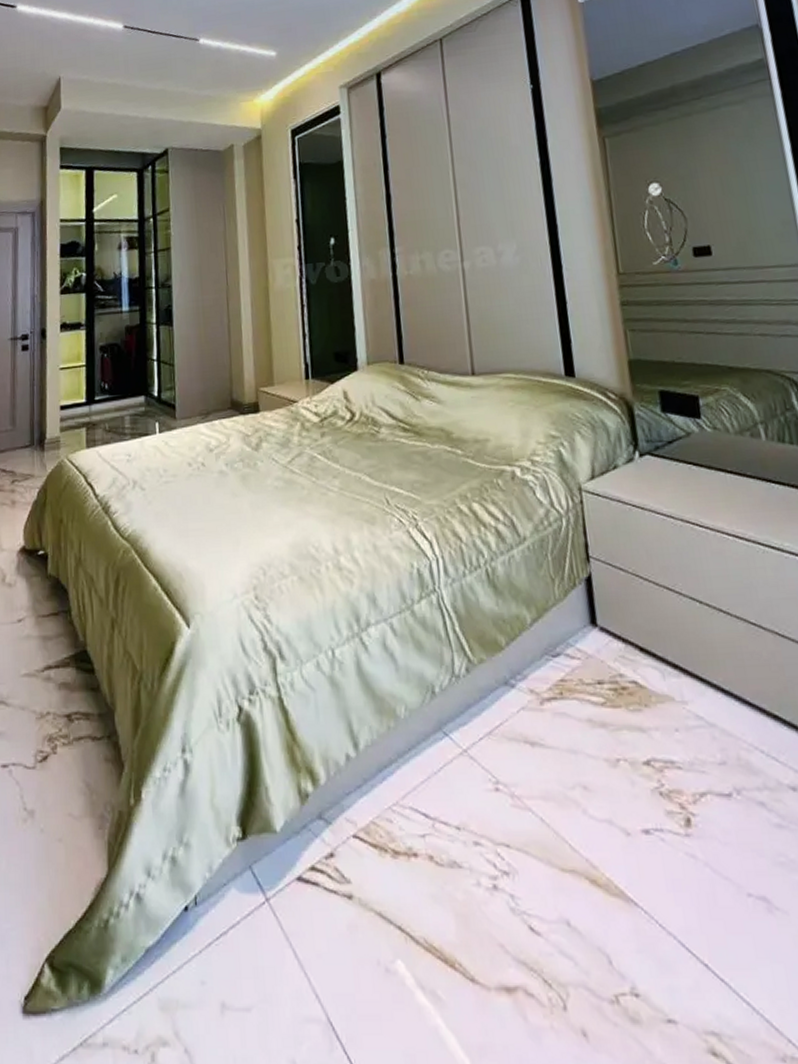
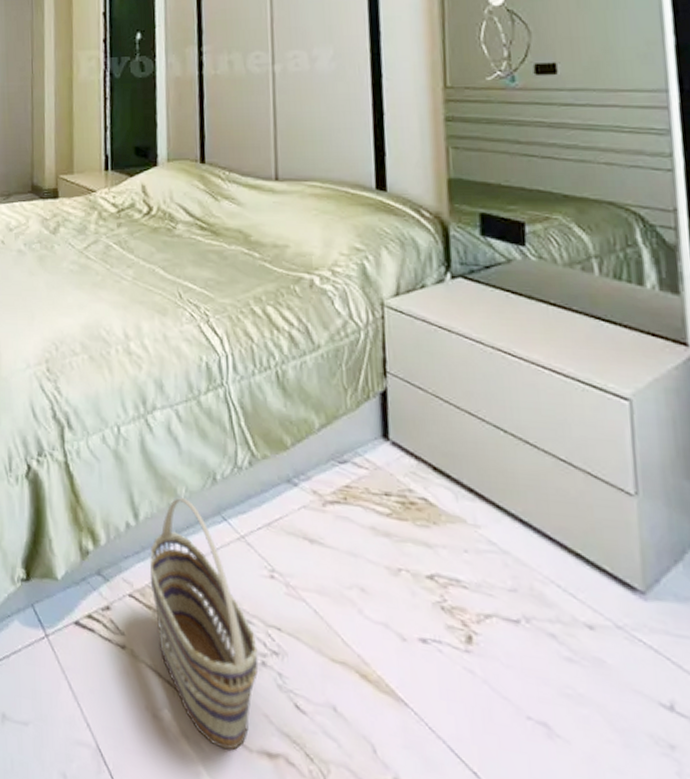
basket: none [372,718,491,993] -> present [149,498,259,750]

